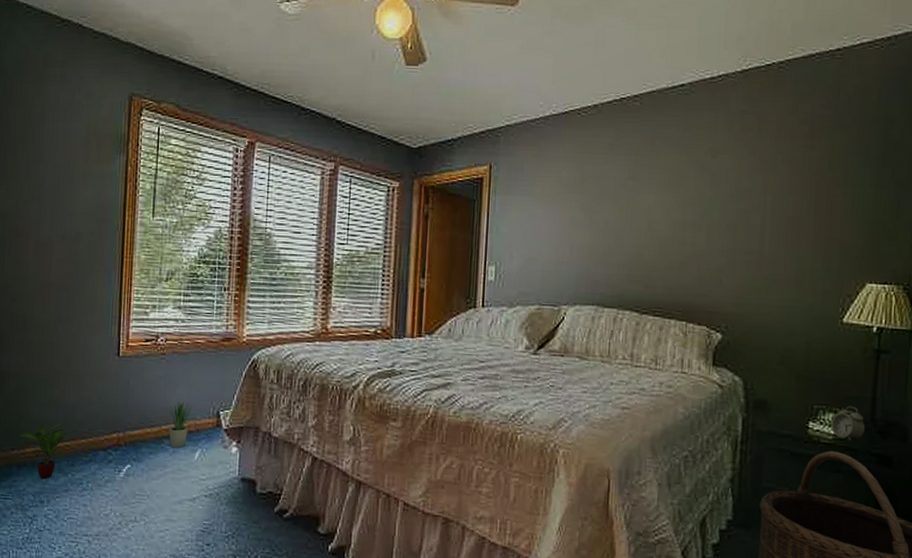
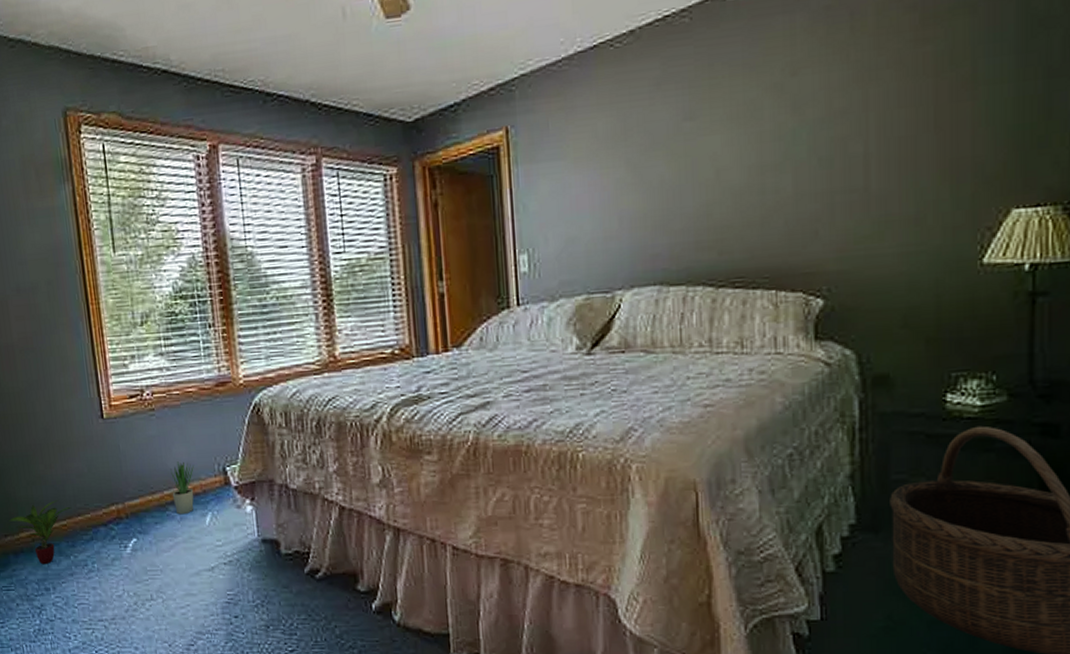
alarm clock: present [831,406,866,441] -> none [976,367,1023,412]

